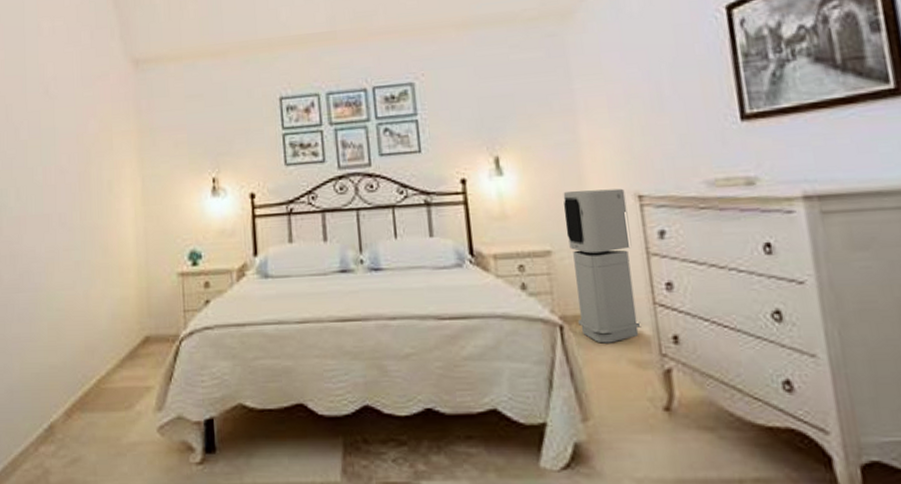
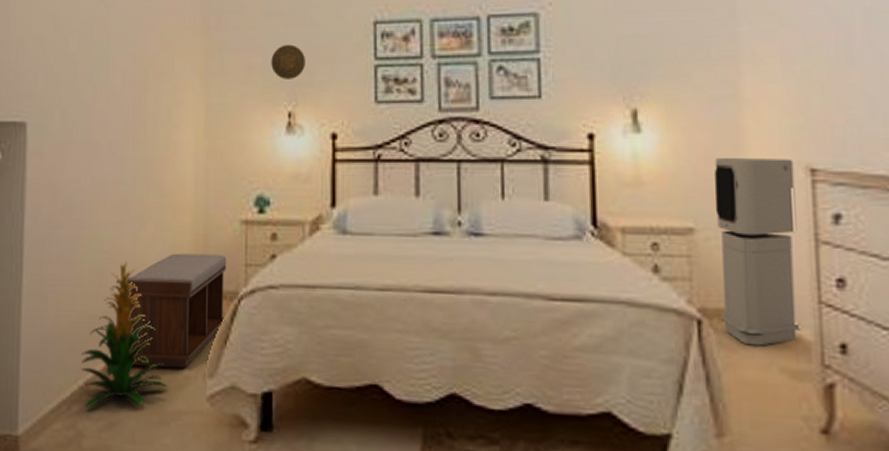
indoor plant: none [44,316,122,448] -> present [80,262,167,408]
bench: none [81,304,169,407] -> present [126,253,227,368]
decorative plate: none [195,121,225,151] -> present [271,44,307,79]

